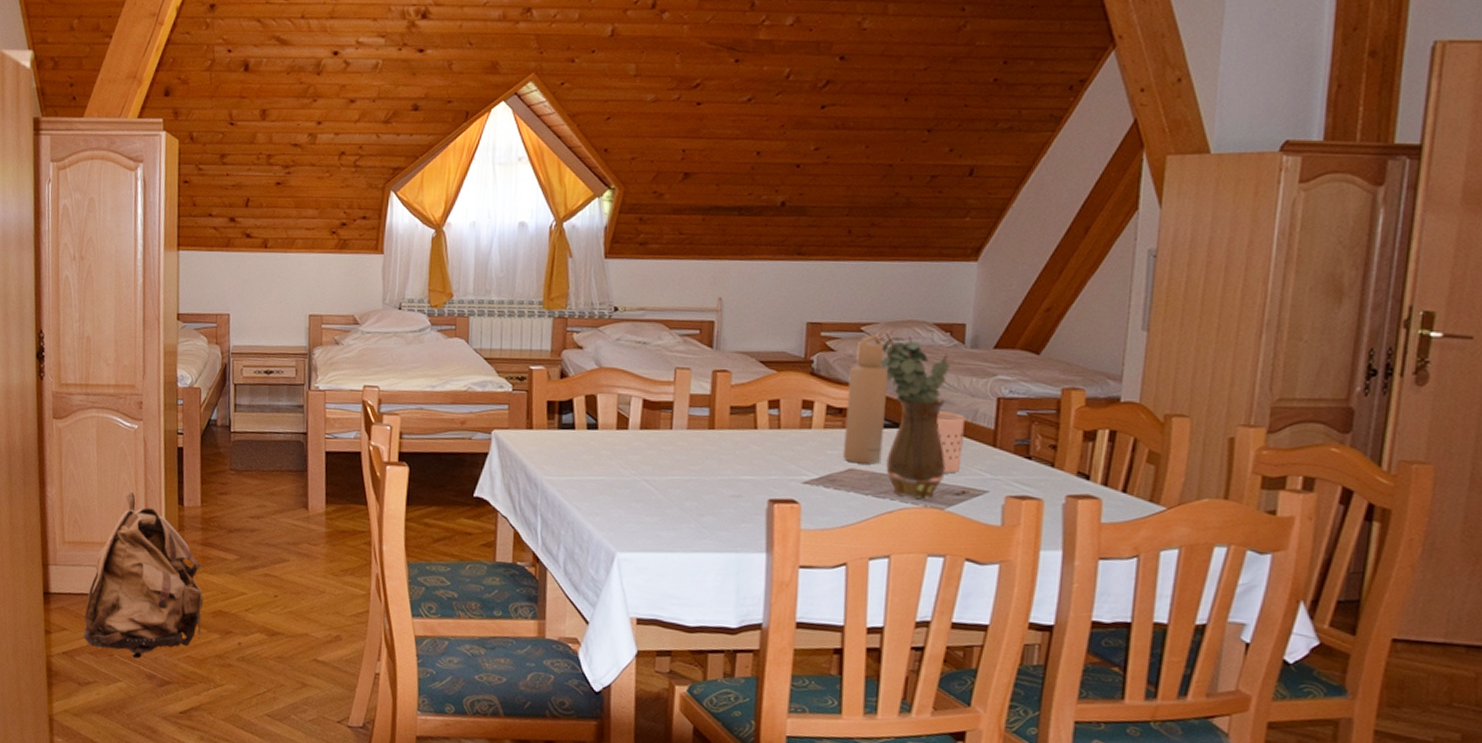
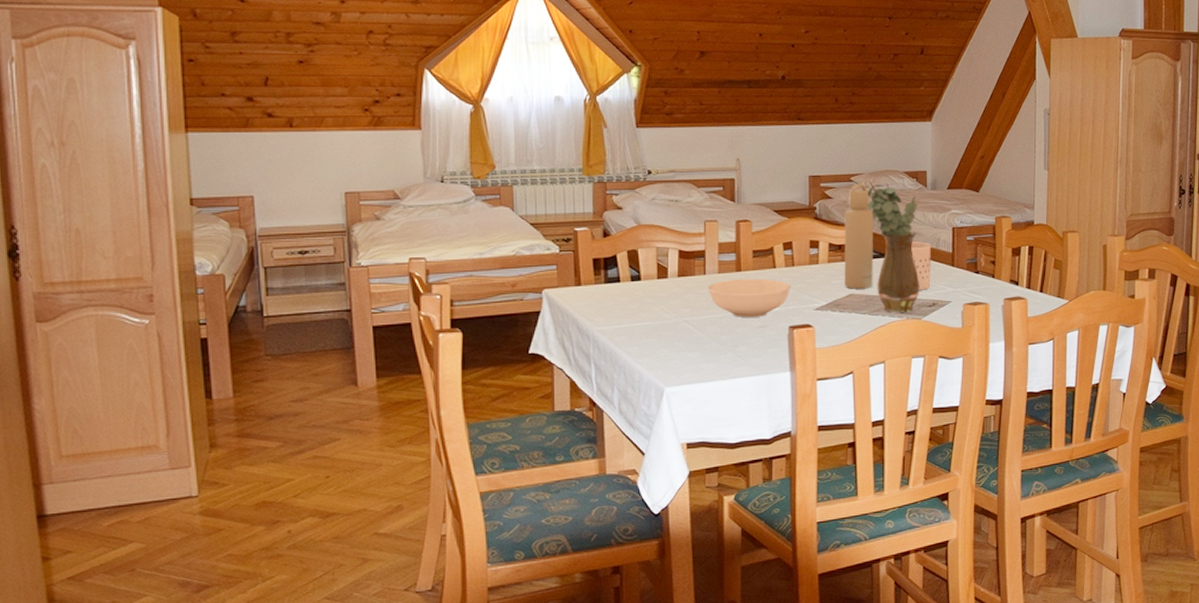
backpack: present [83,491,204,659] -> none [94,391,244,568]
bowl: none [674,437,774,485] -> present [708,278,791,317]

